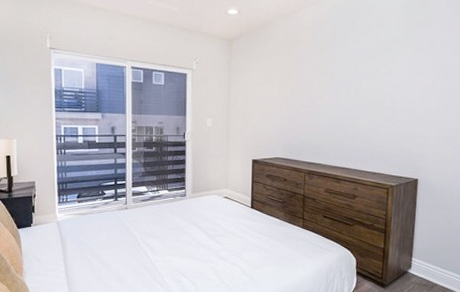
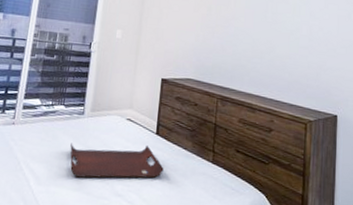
serving tray: none [178,218,260,248] -> present [70,142,164,179]

